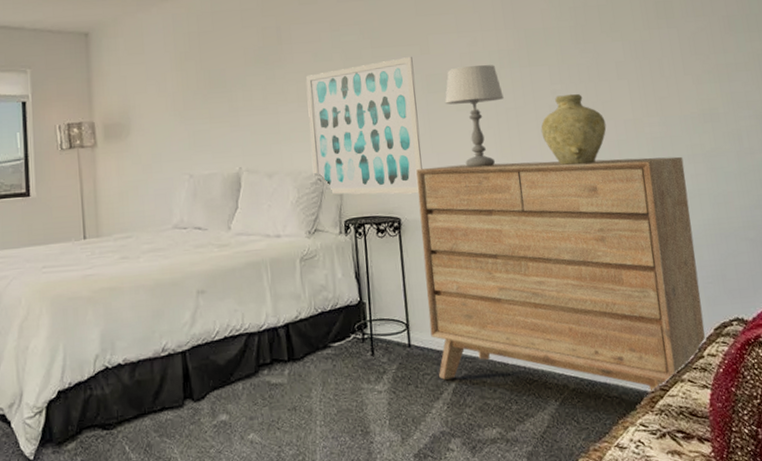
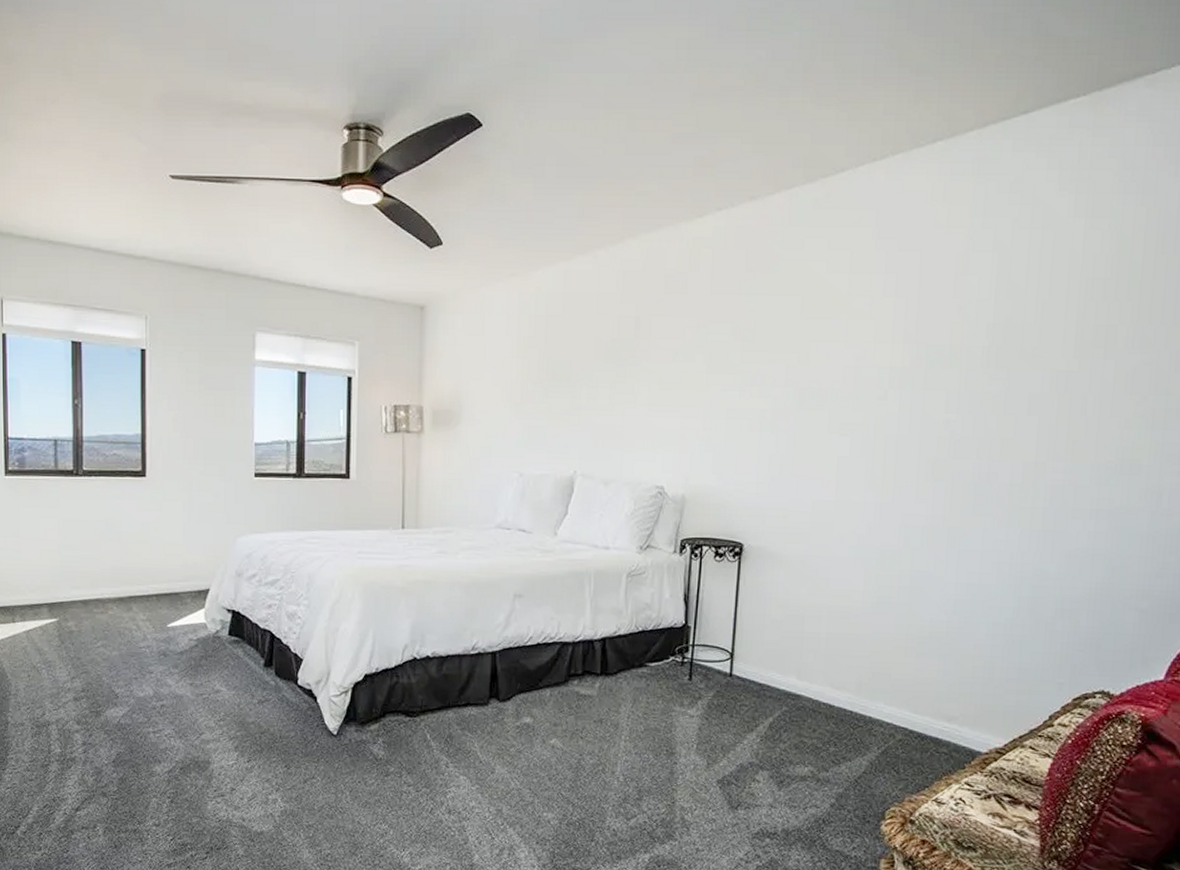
wall art: present [306,56,422,195] -> none [654,364,787,519]
dresser: present [416,156,706,392] -> none [756,492,1084,753]
table lamp: present [444,65,504,168] -> none [815,383,886,499]
vase: present [541,93,607,165] -> none [922,425,1001,508]

